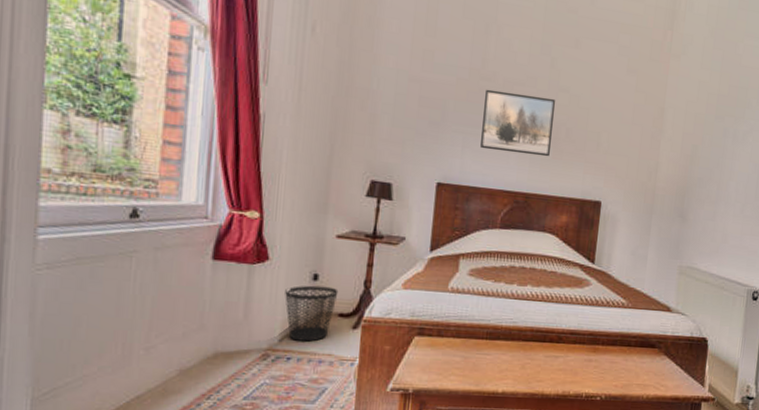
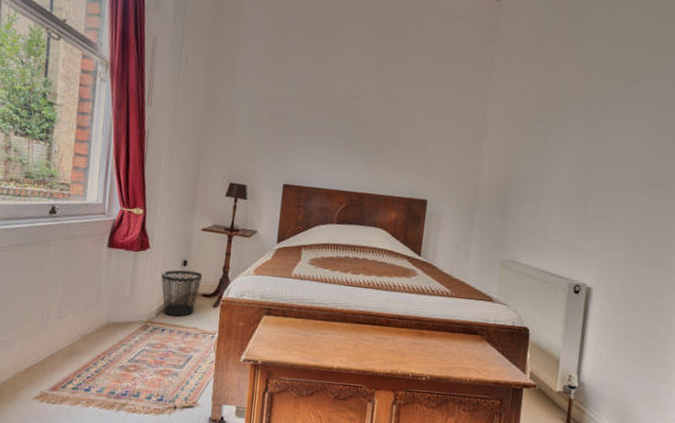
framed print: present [480,89,555,157] -> none [320,103,386,161]

